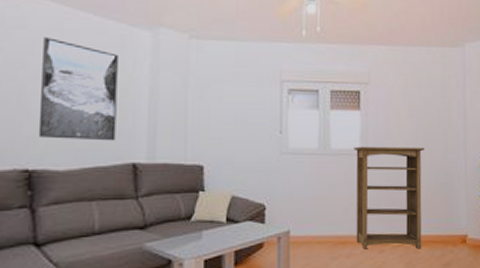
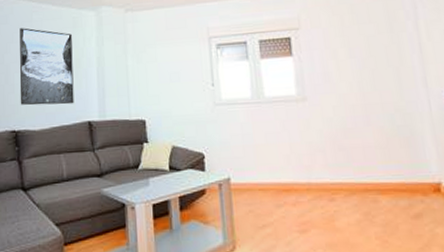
bookshelf: present [354,146,424,250] -> none [289,87,382,198]

